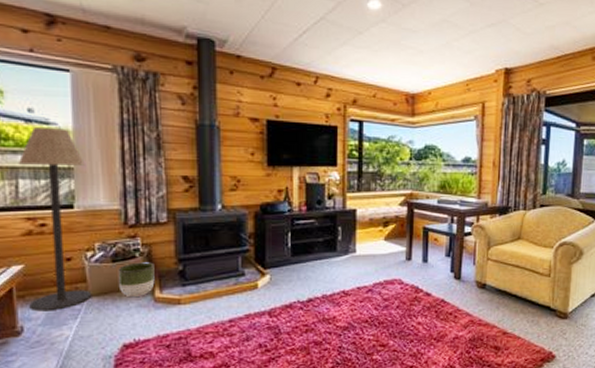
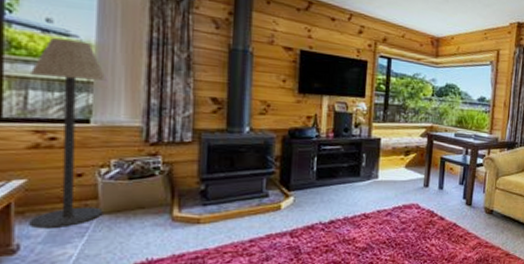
planter: present [118,262,155,298] -> none [133,180,175,216]

